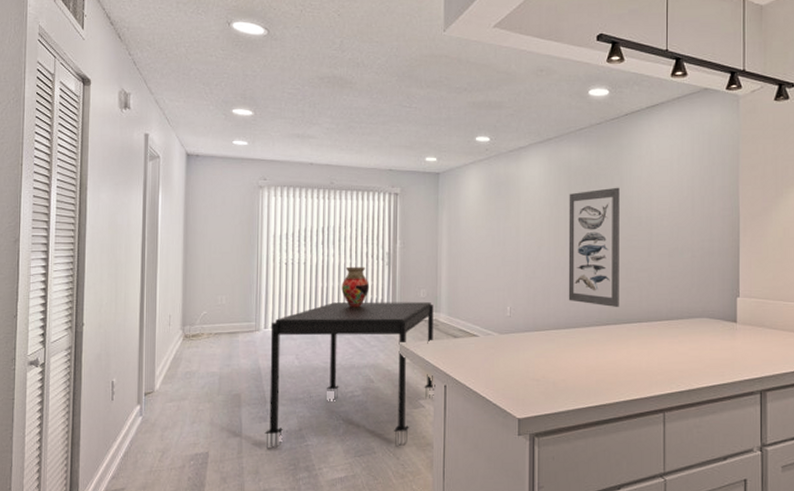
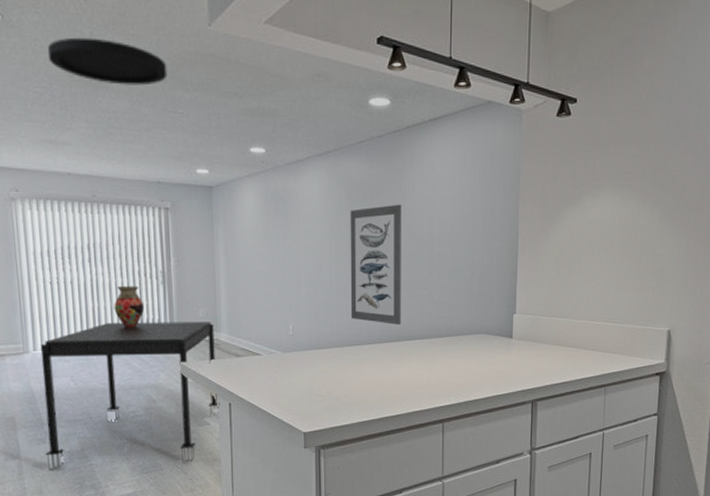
ceiling light: none [303,46,405,85] -> present [47,37,168,86]

